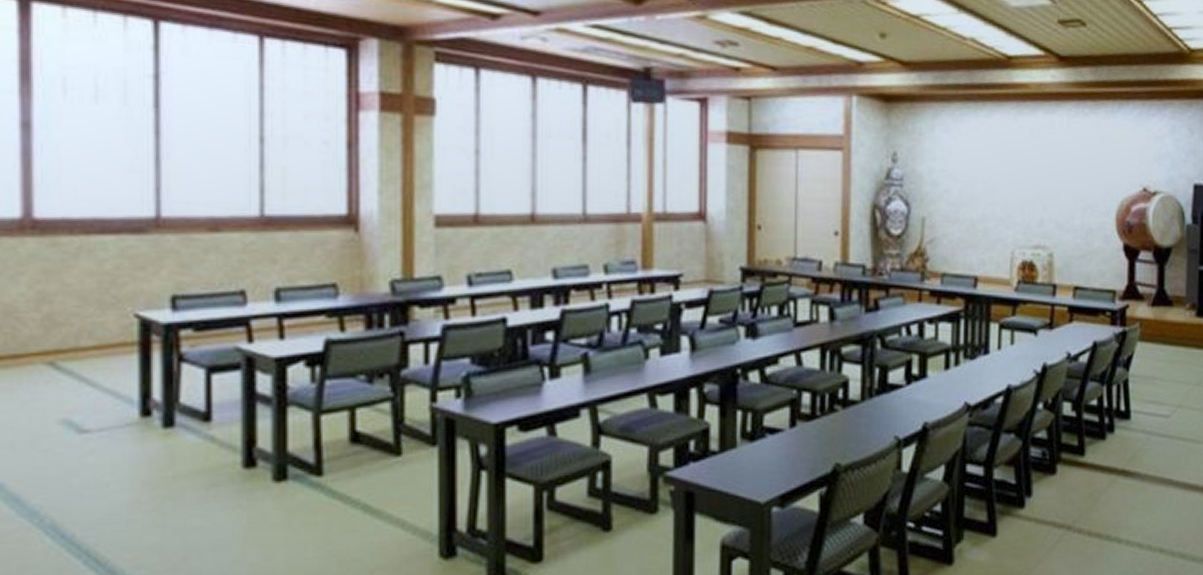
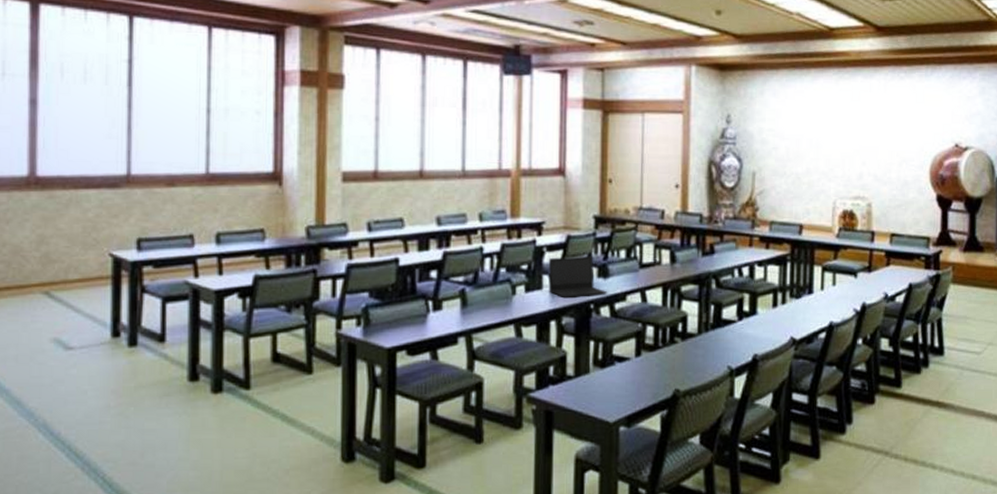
laptop: none [687,313,758,363] -> present [548,256,608,299]

